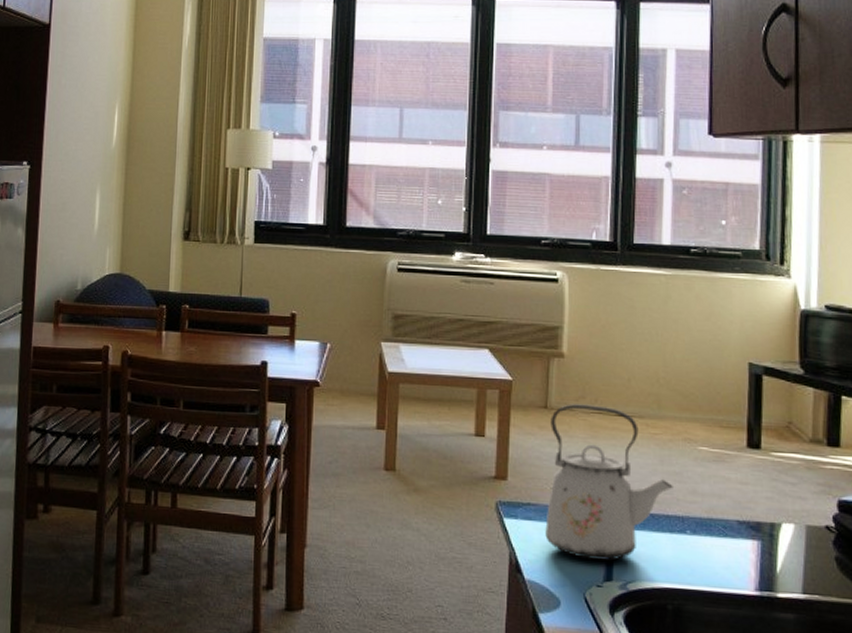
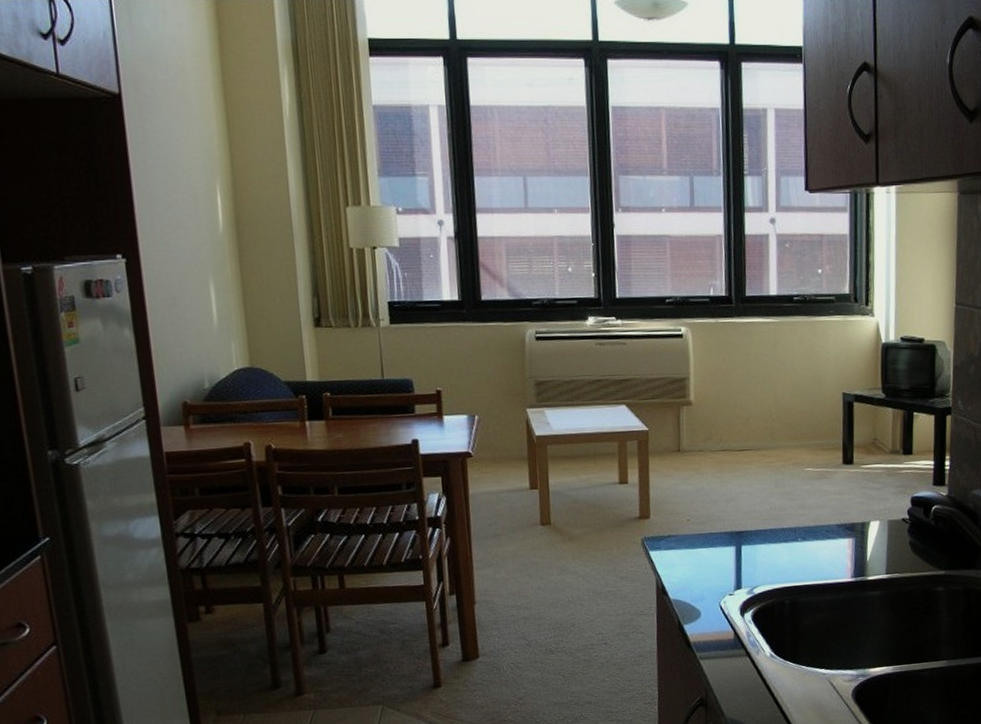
kettle: present [545,404,673,561] -> none [683,444,787,575]

